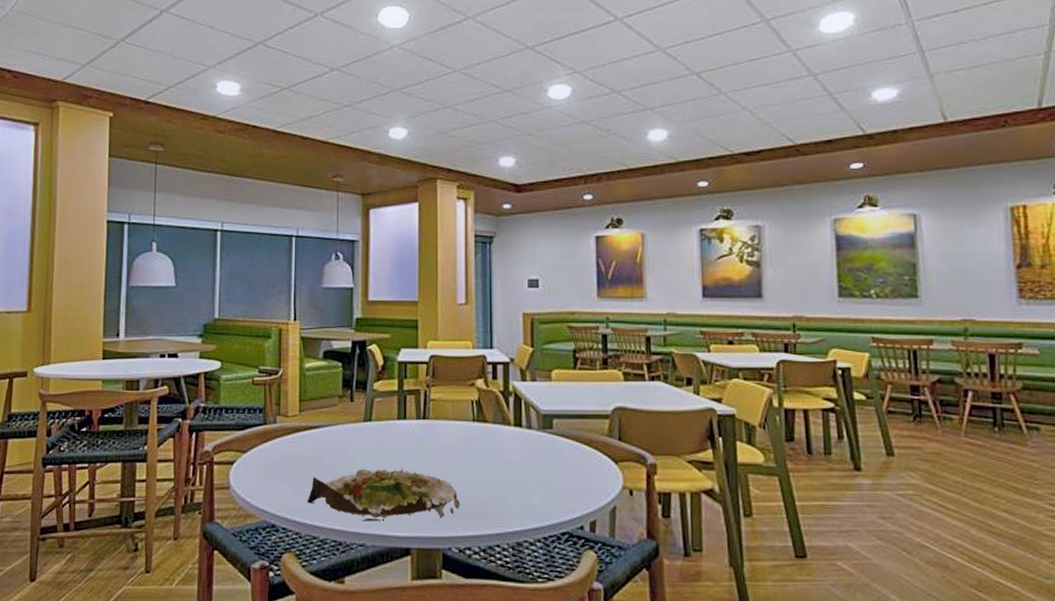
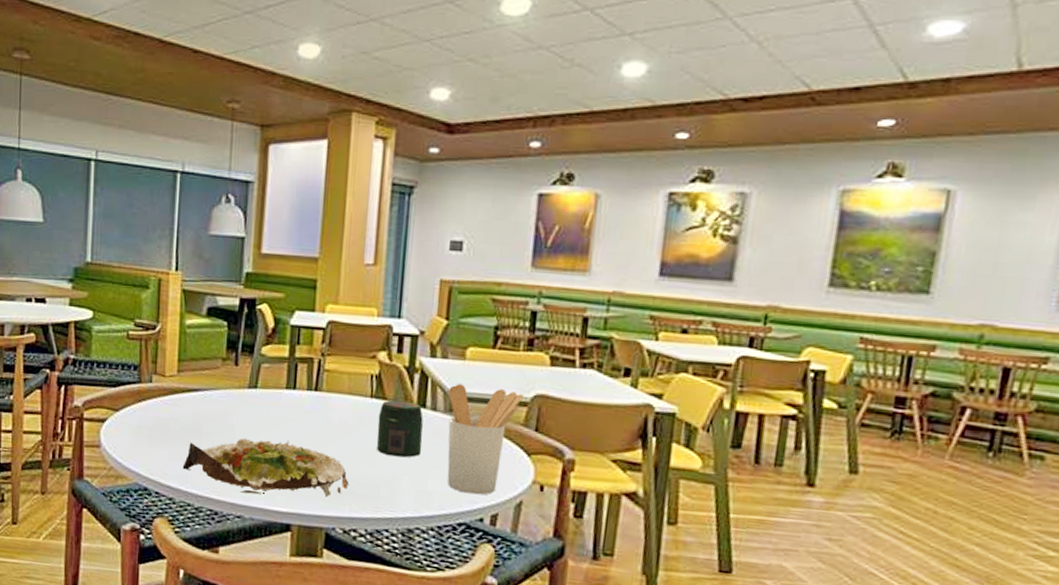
jar: none [481,422,522,475] -> present [376,400,423,458]
utensil holder: none [540,403,605,504] -> present [447,384,523,495]

